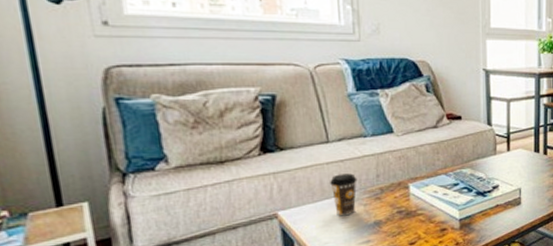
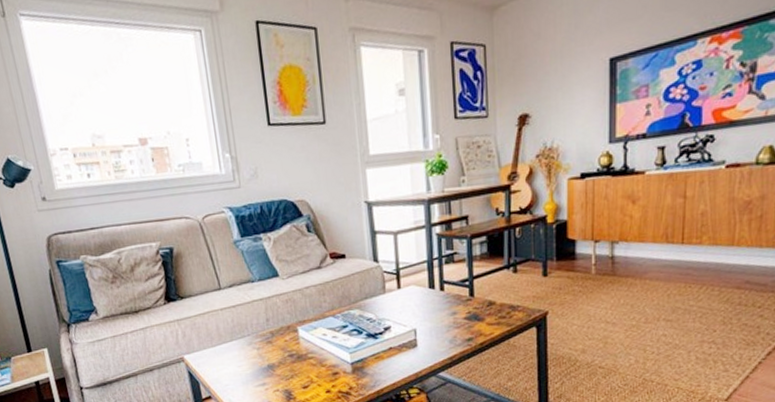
coffee cup: present [330,173,357,216] -> none [225,318,250,360]

